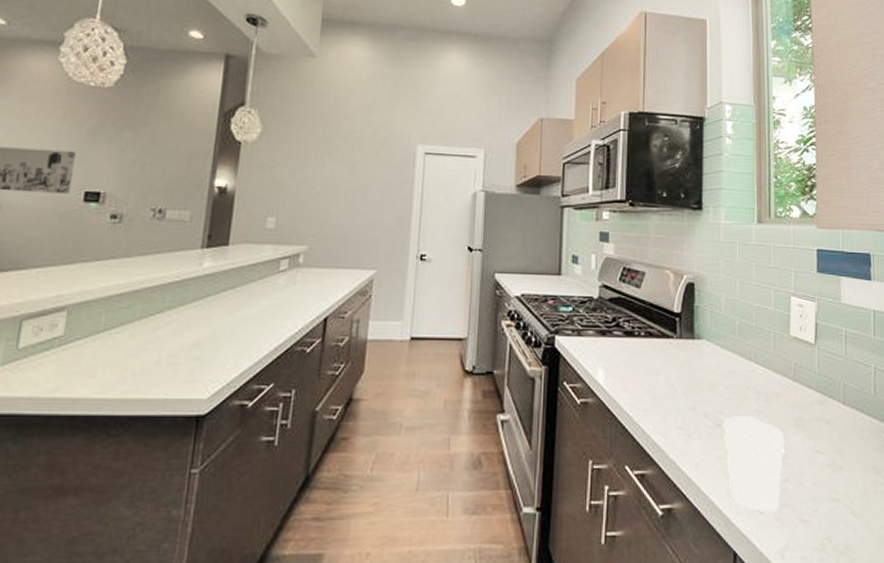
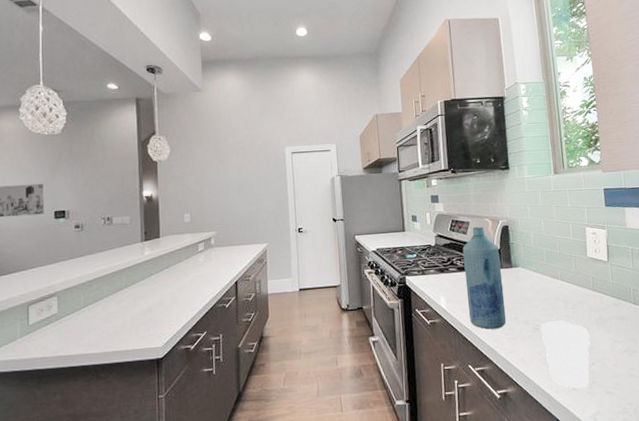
bottle: none [632,280,681,419] -> present [462,227,507,330]

